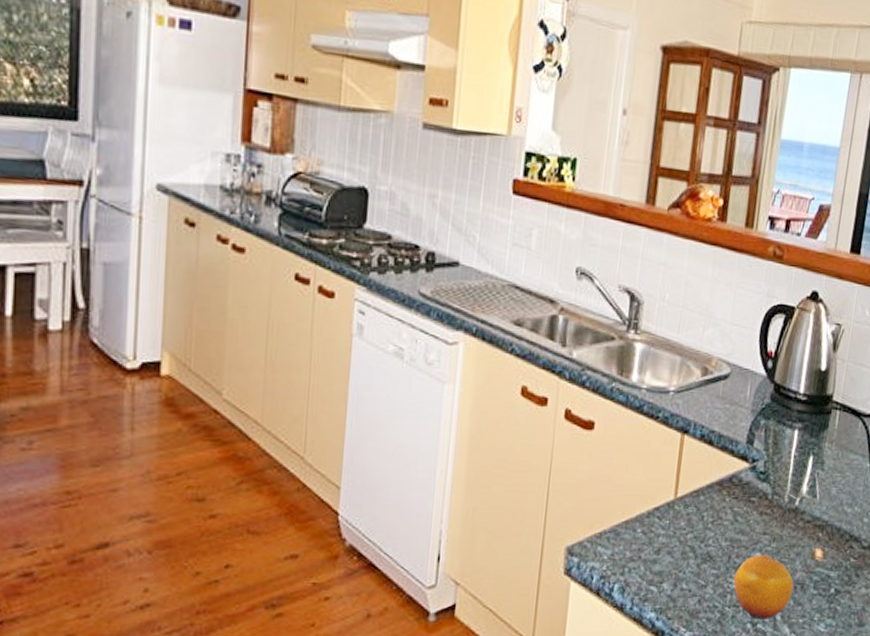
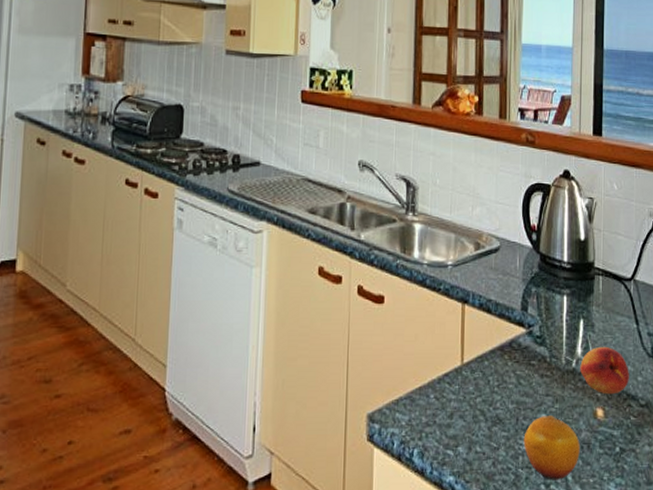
fruit: none [803,485,856,535] -> present [580,346,629,395]

